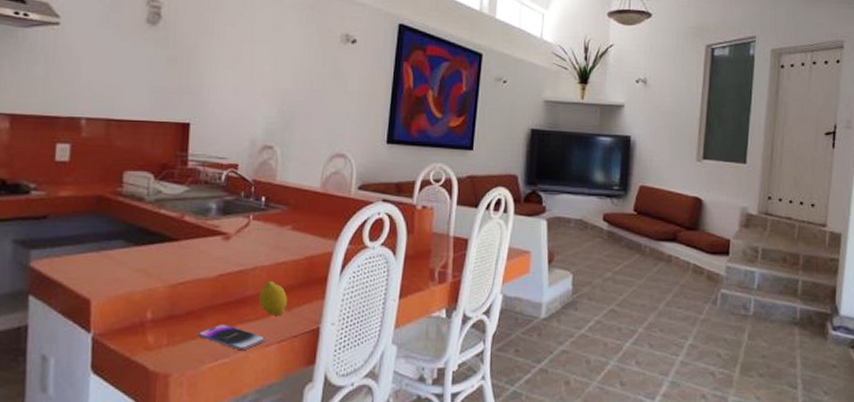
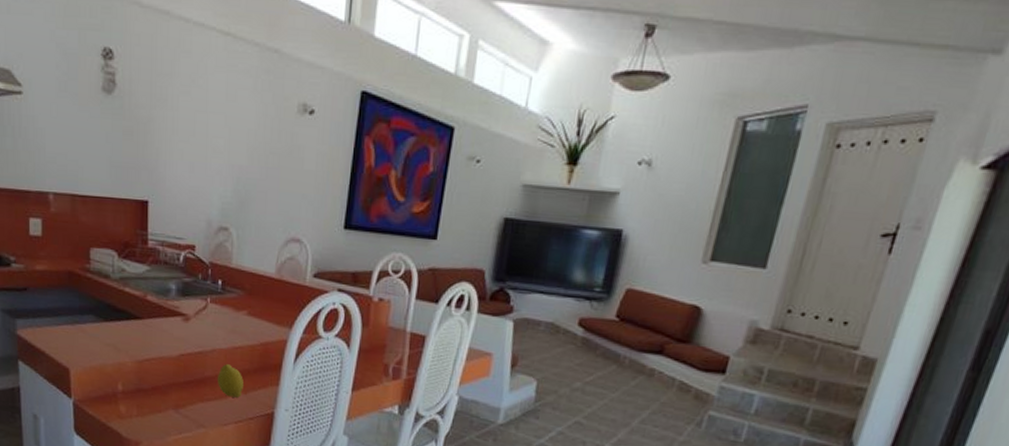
smartphone: present [197,325,266,351] -> none [163,401,224,427]

